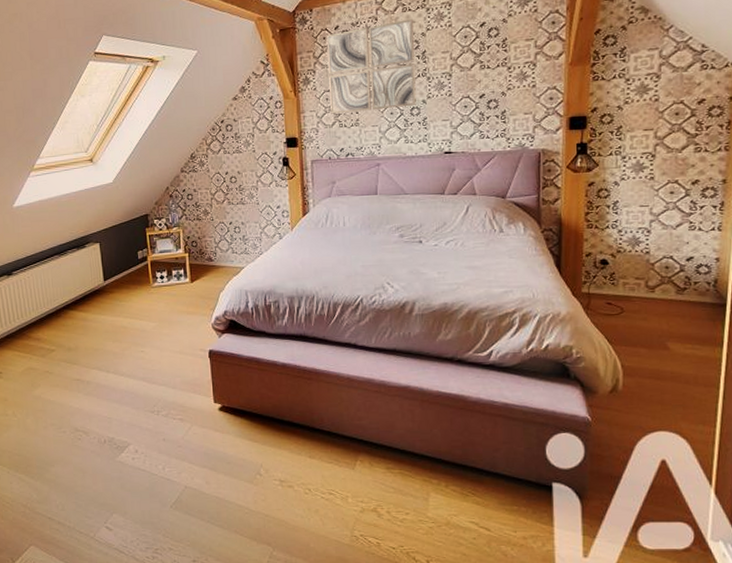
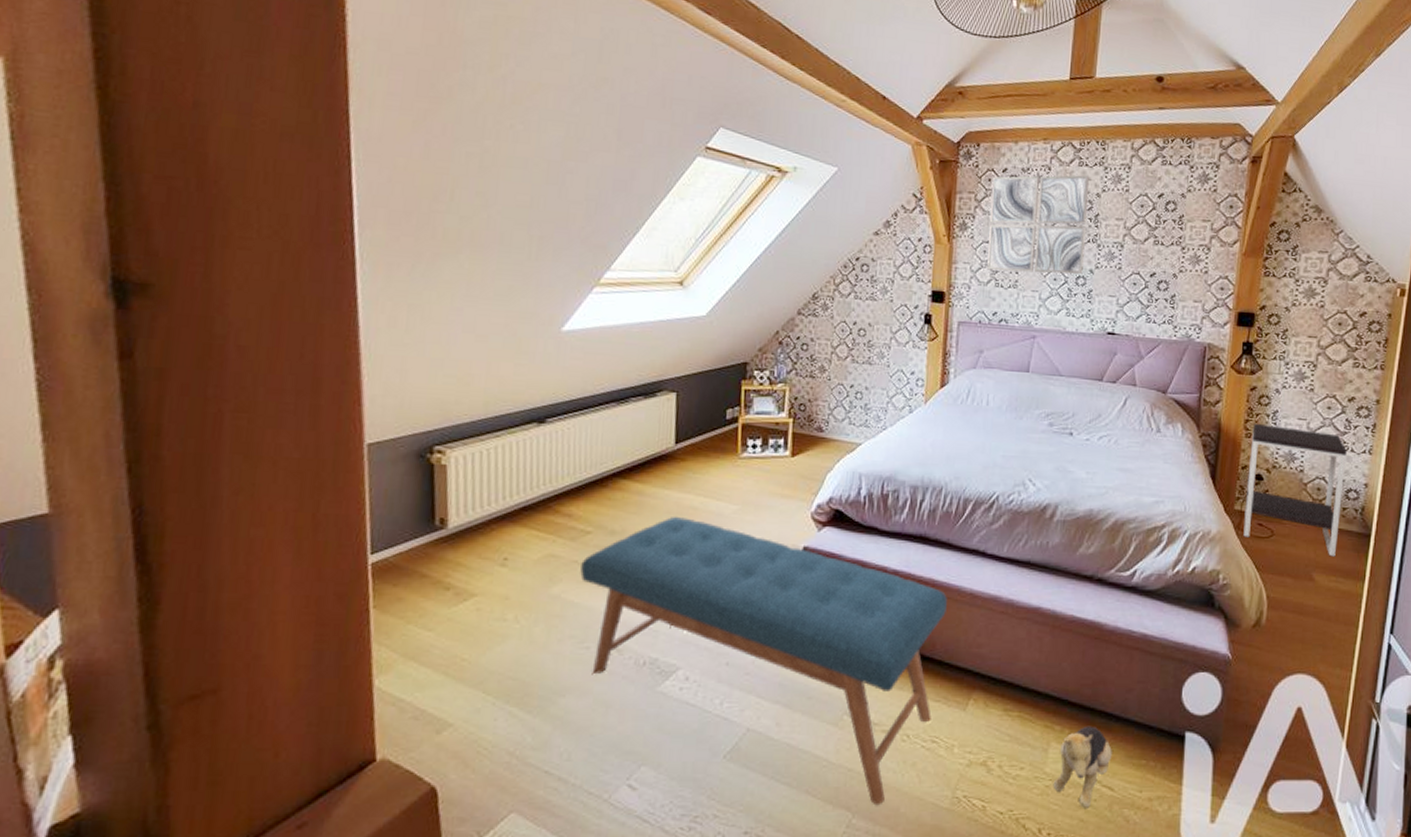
bench: none [51,334,329,542] -> present [580,516,947,806]
plush toy: none [435,479,486,545] -> present [1053,726,1112,808]
side table: none [592,214,694,327] -> present [1243,423,1347,557]

